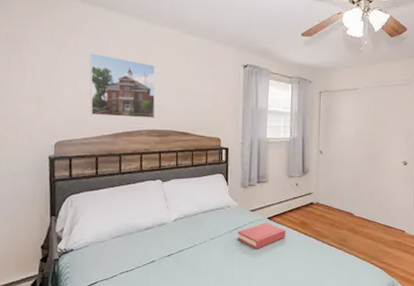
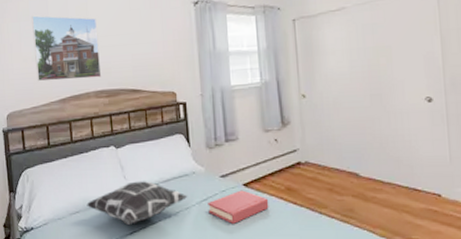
decorative pillow: none [129,211,222,248] -> present [86,181,188,225]

